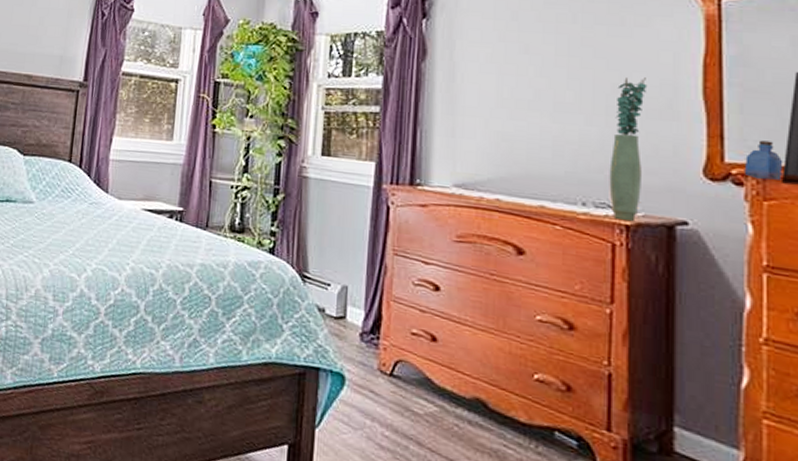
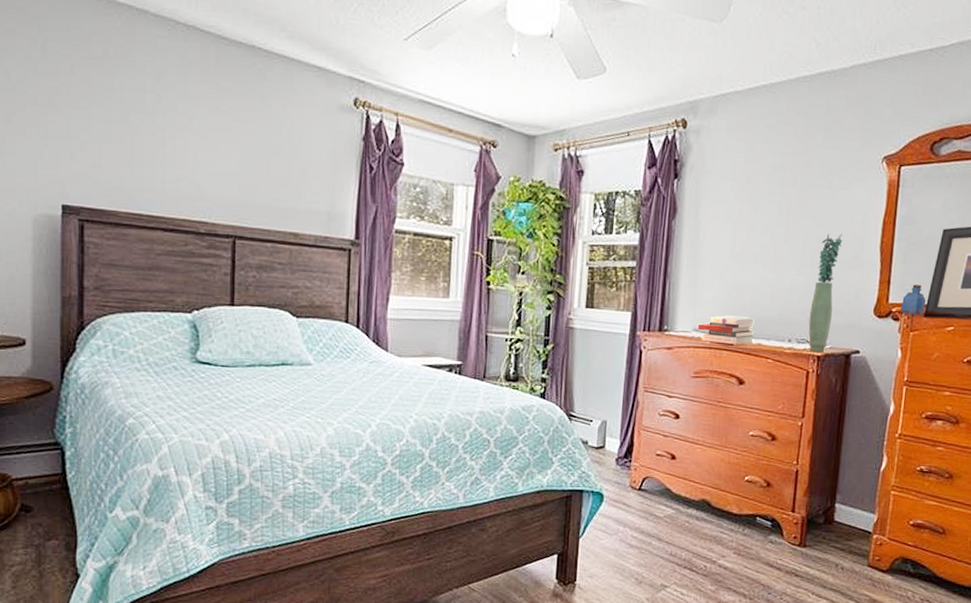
books: none [459,171,534,208] -> present [698,316,754,347]

